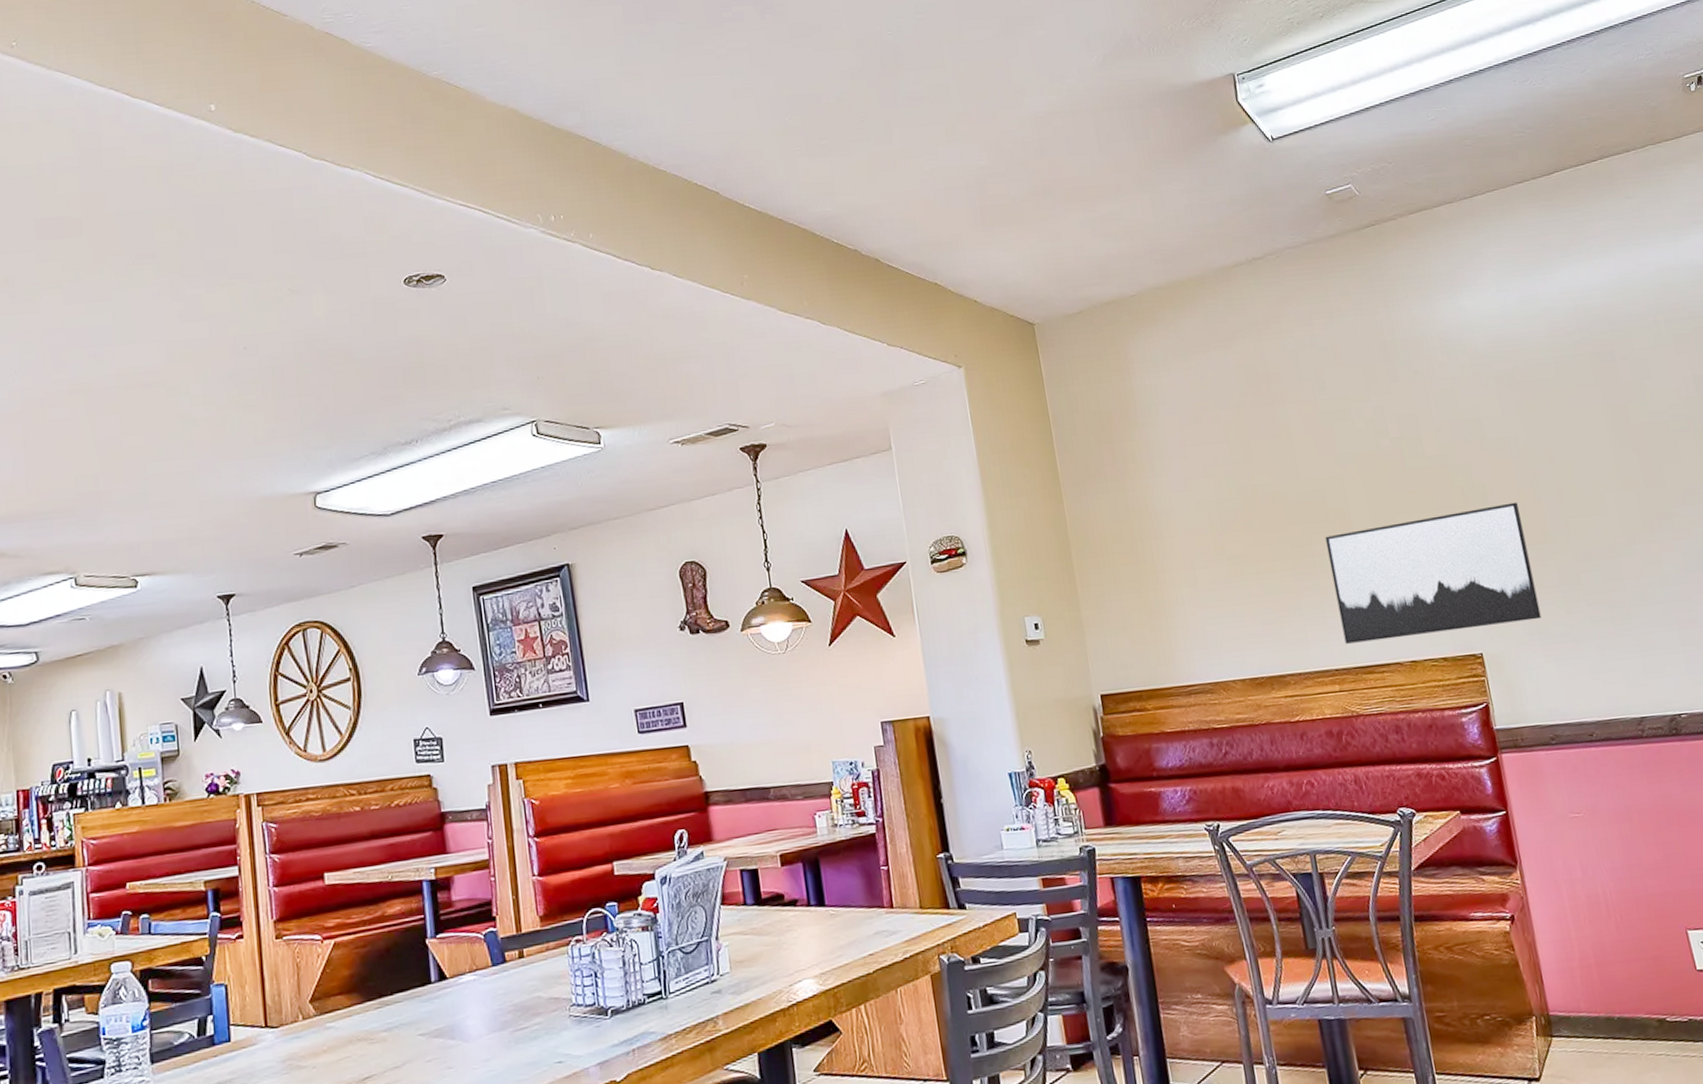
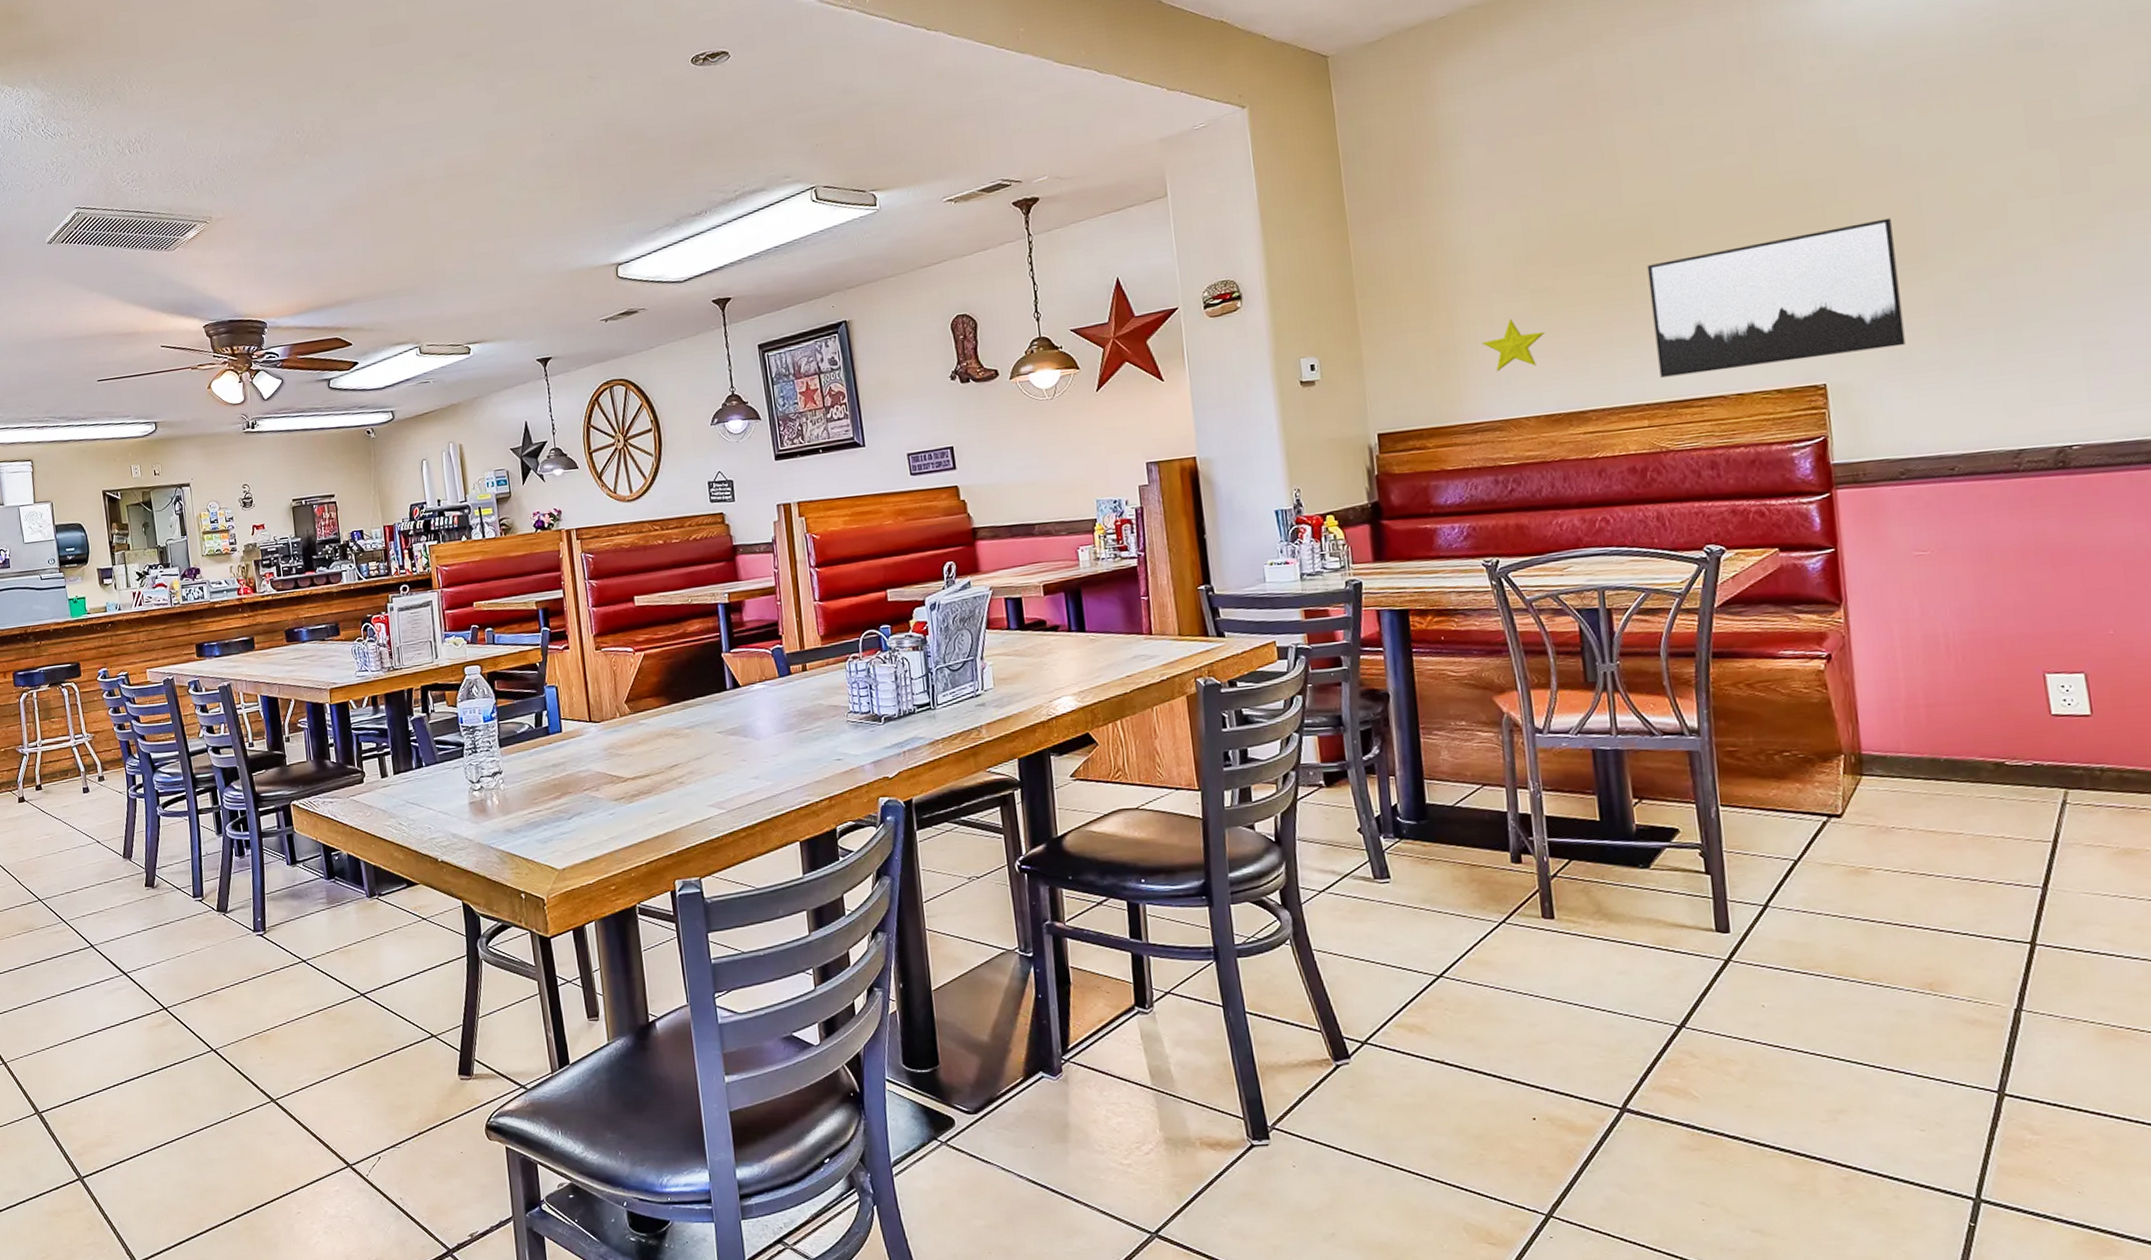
decorative star: none [1188,584,1244,635] -> present [1481,319,1546,372]

